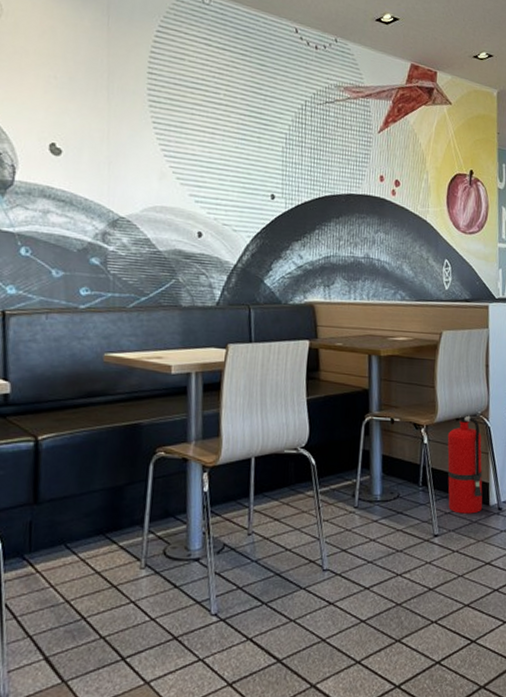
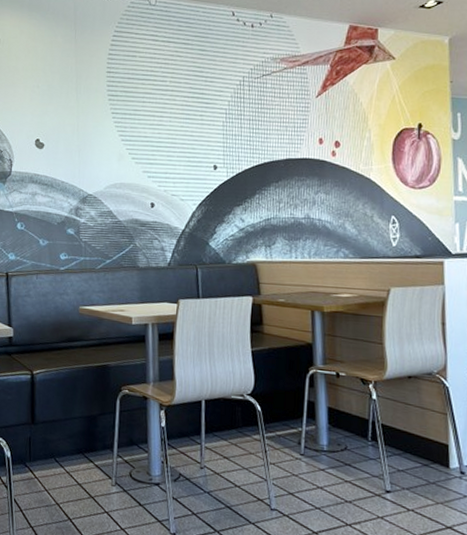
fire extinguisher: present [447,415,483,514] -> none [398,373,442,475]

